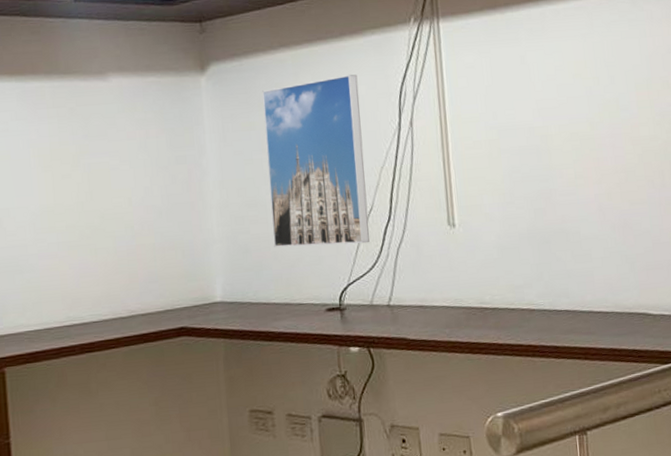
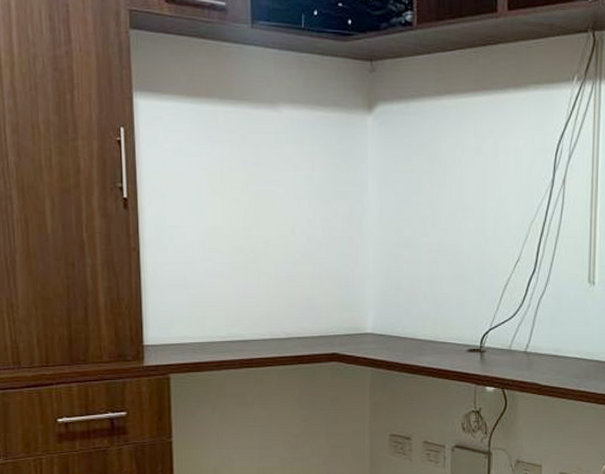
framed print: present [262,74,370,248] -> none [424,127,517,292]

